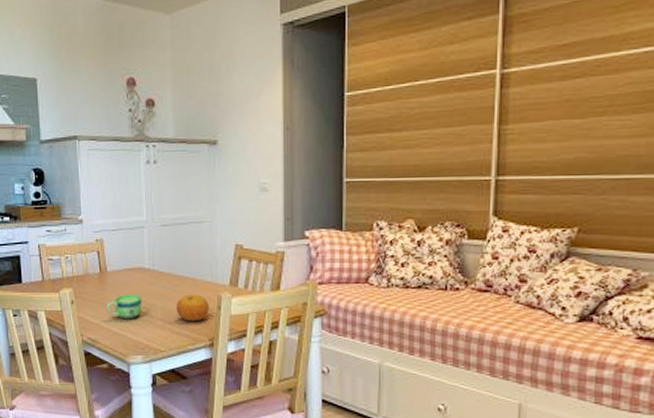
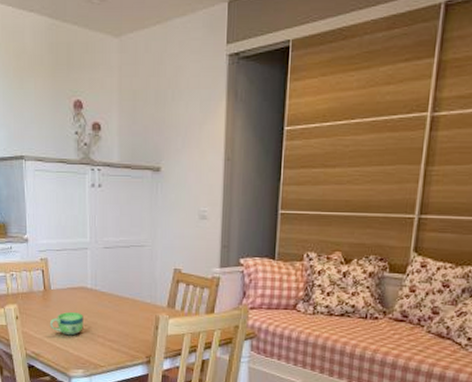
fruit: present [176,294,209,322] -> none [116,314,147,340]

